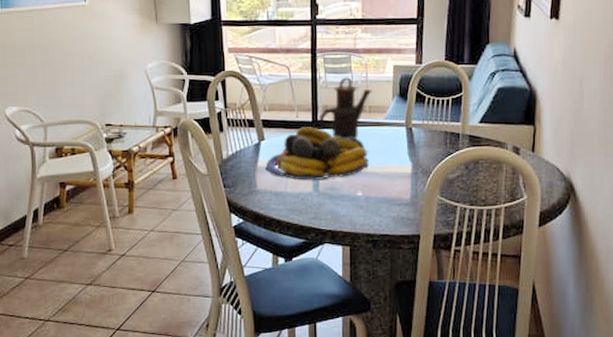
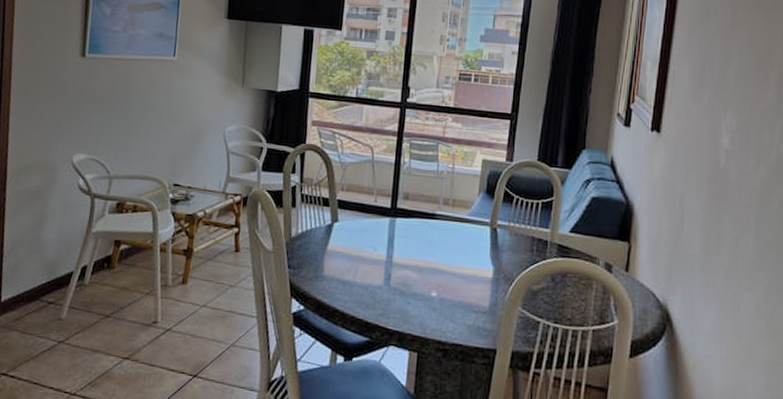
fruit bowl: present [265,127,369,180] -> none [335,213,447,274]
teapot: present [319,77,373,140] -> none [398,165,458,233]

